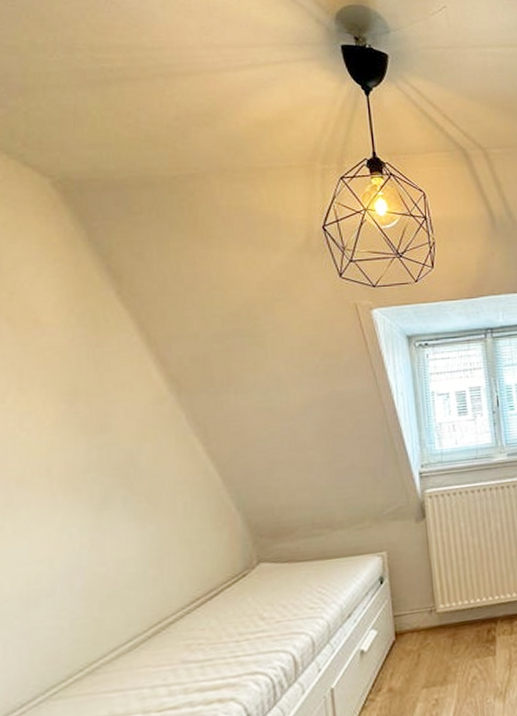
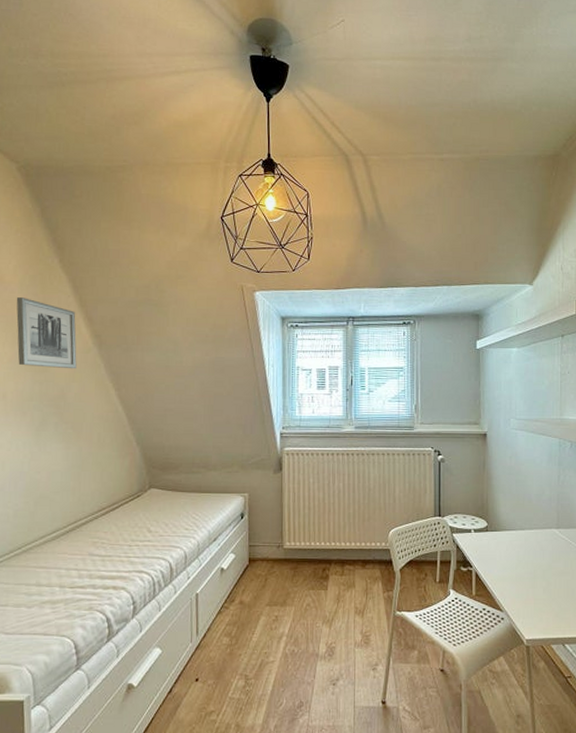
wall art: none [58,342,148,429] -> present [16,297,77,369]

